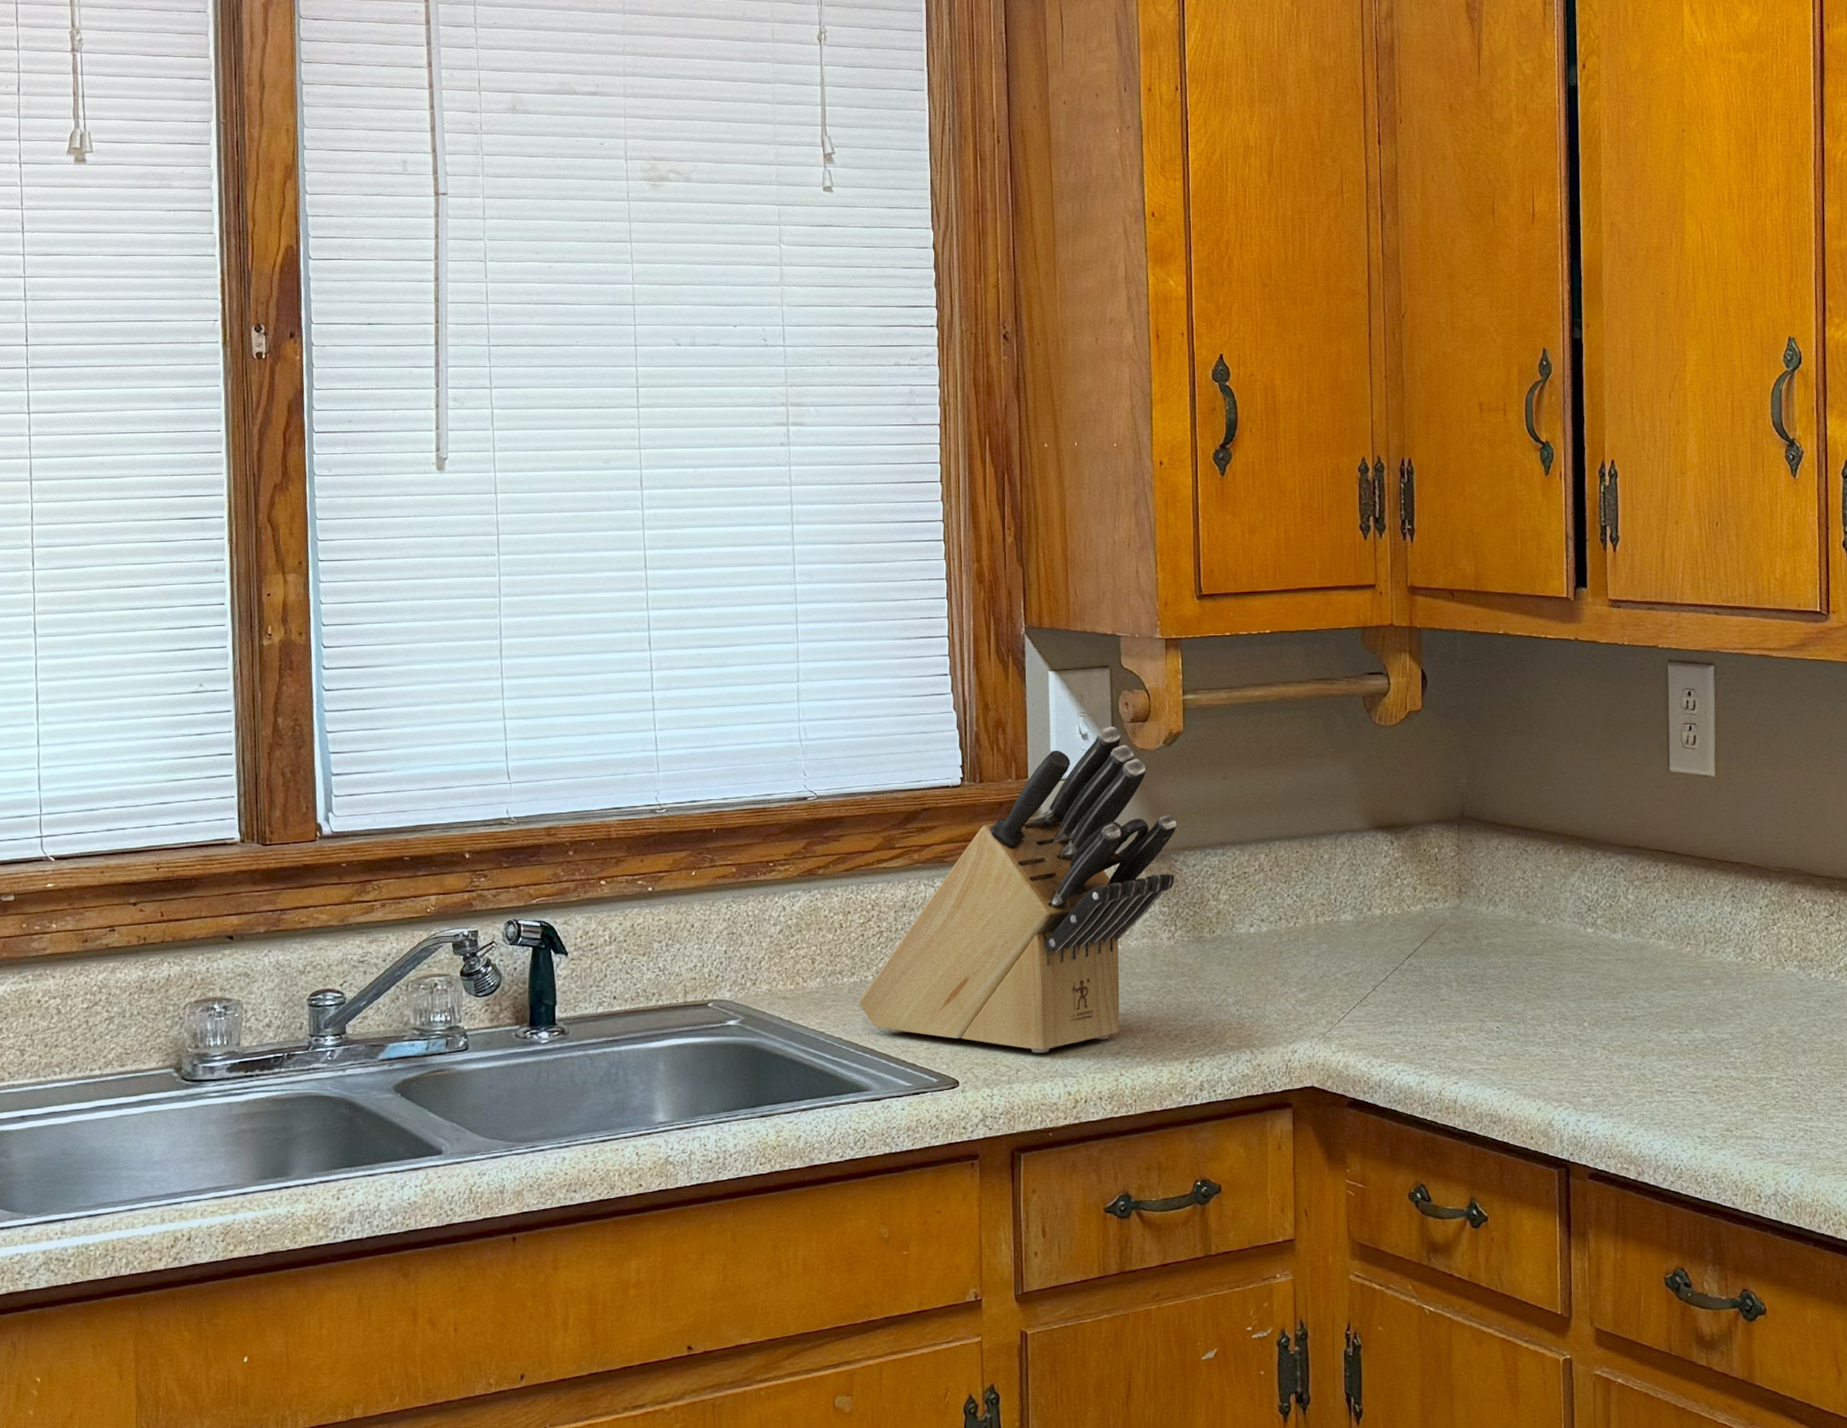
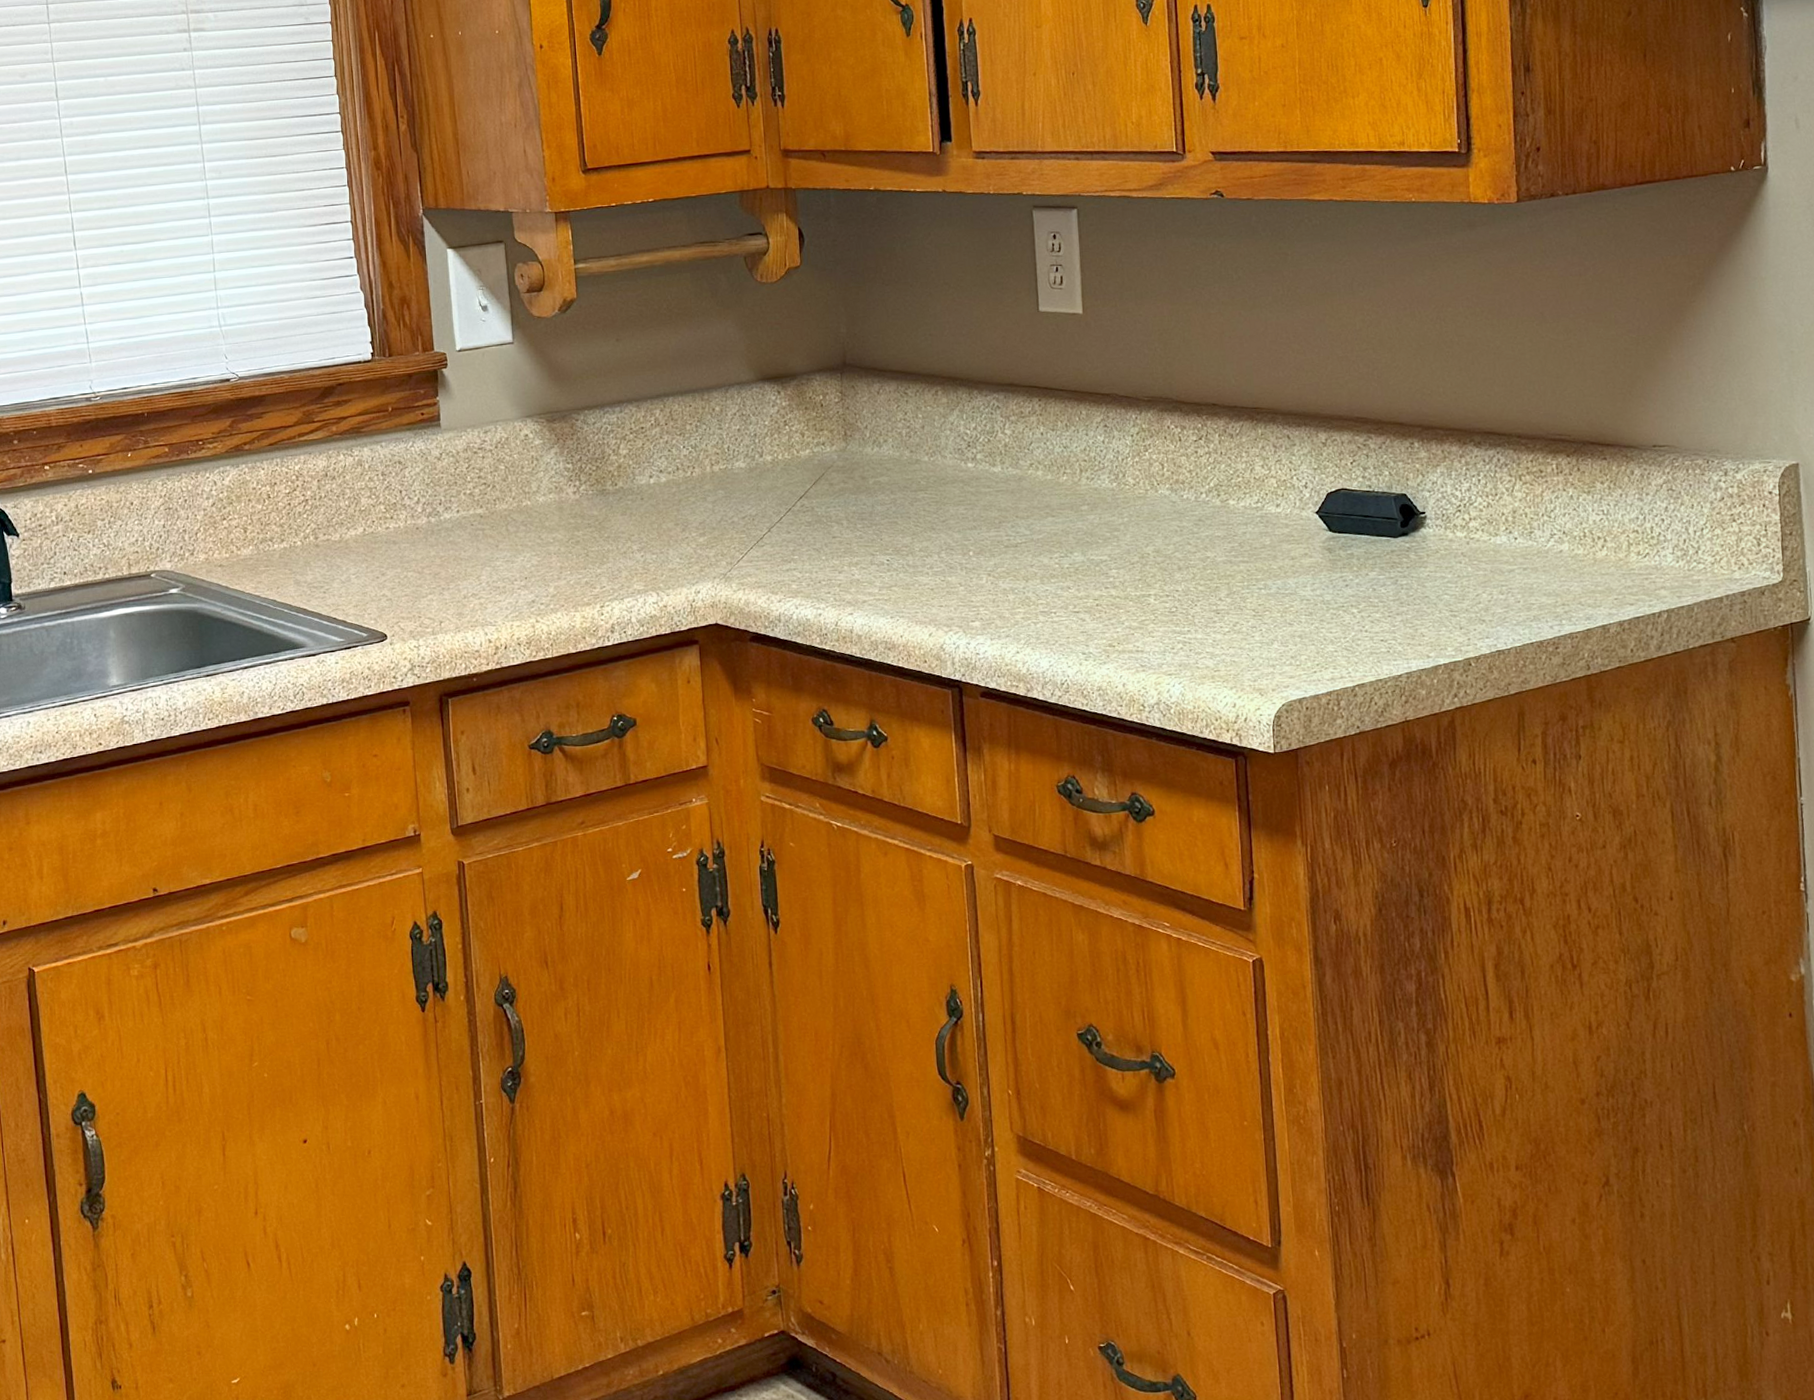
knife block: present [859,726,1178,1053] -> none [290,297,576,605]

